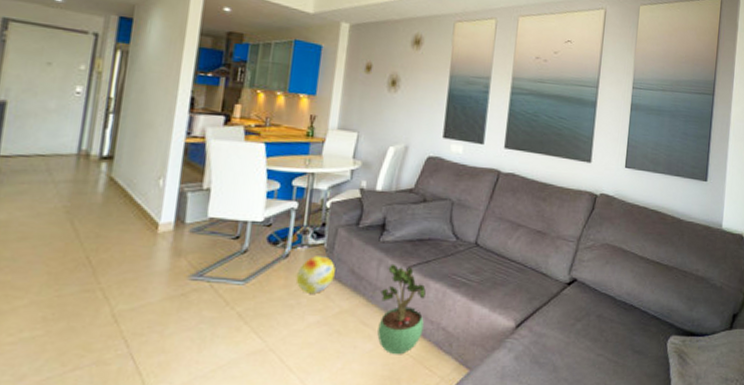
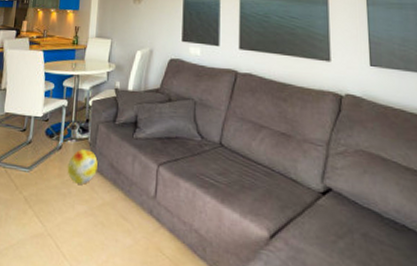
potted plant: present [377,263,426,355] -> none [135,160,177,255]

